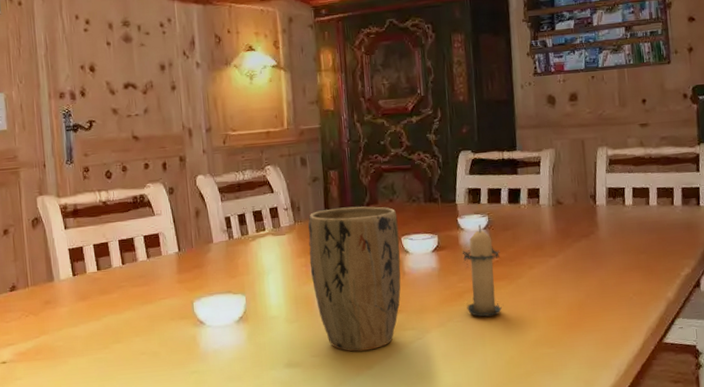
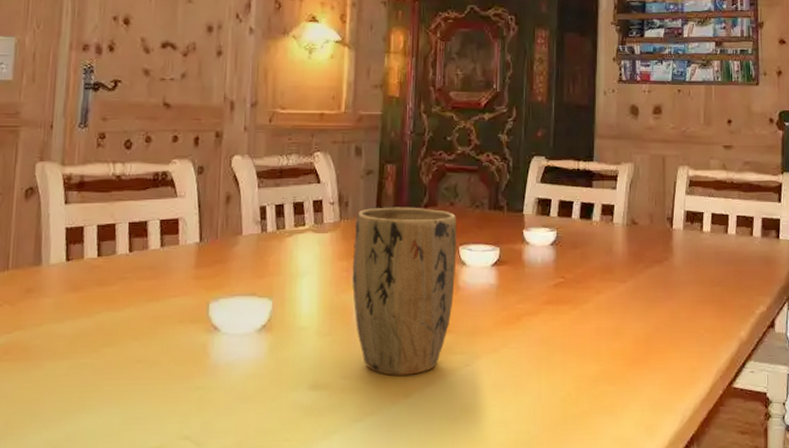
candle: present [462,224,502,317] -> none [524,239,566,345]

